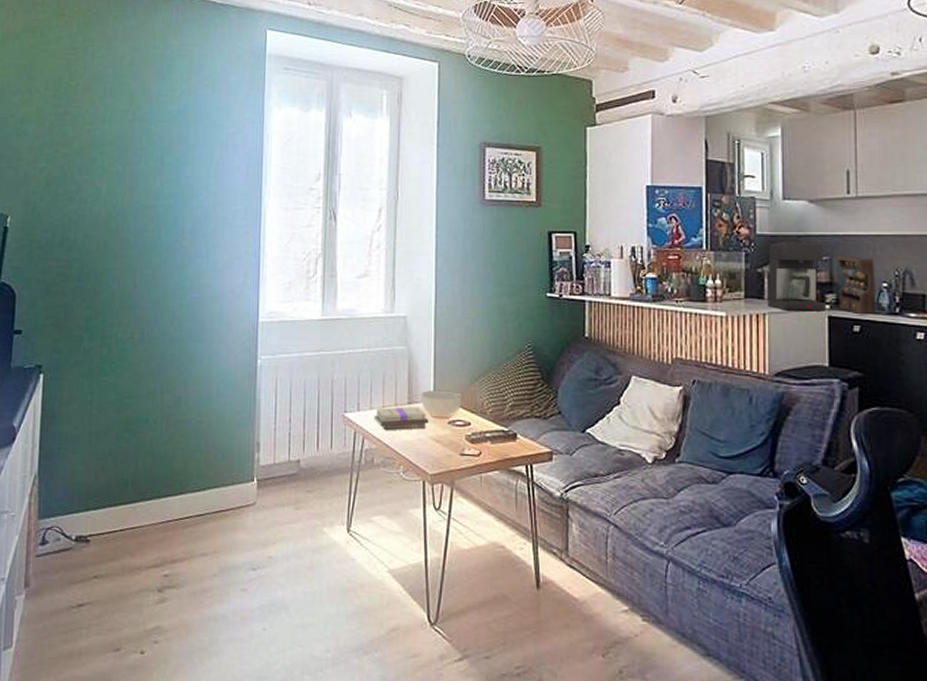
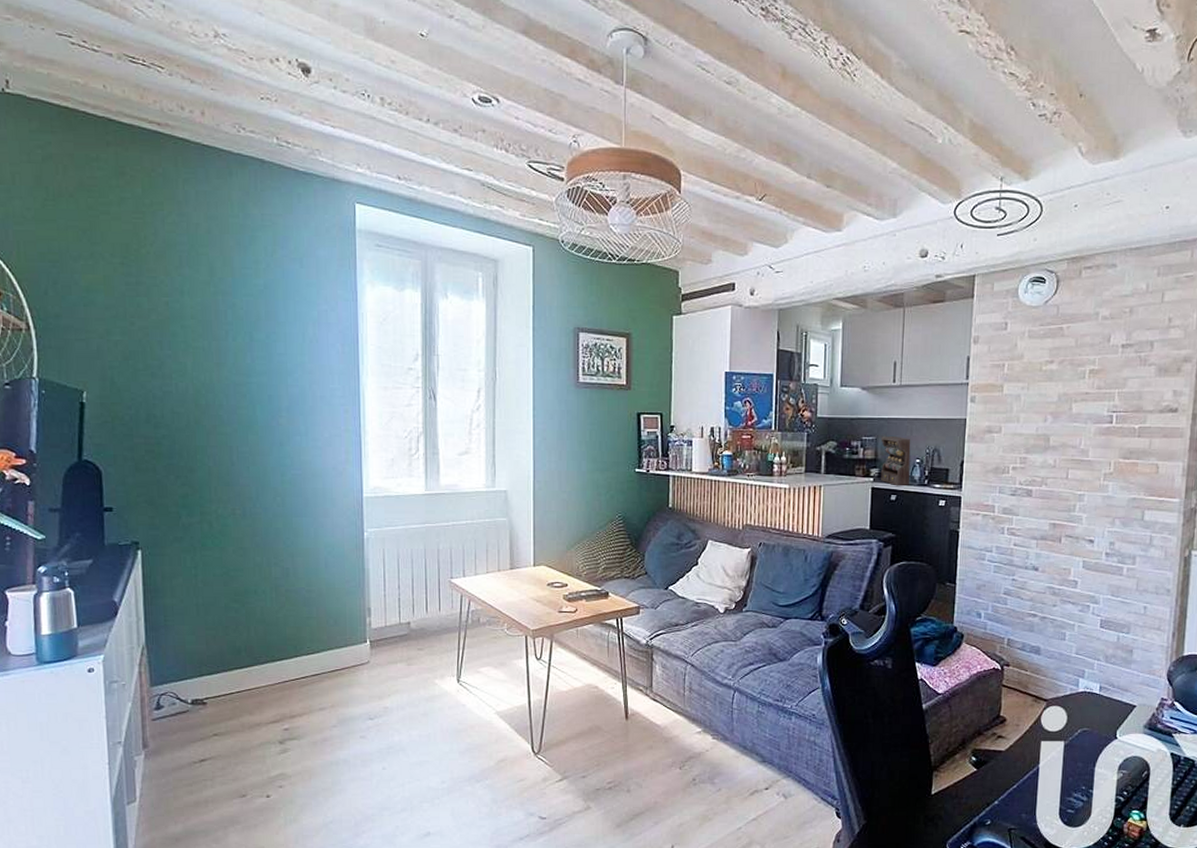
books: present [374,407,429,431] -> none [479,572,530,594]
bowl: present [421,390,464,420] -> none [523,556,561,582]
coffee maker: present [767,242,827,312] -> none [823,424,872,484]

